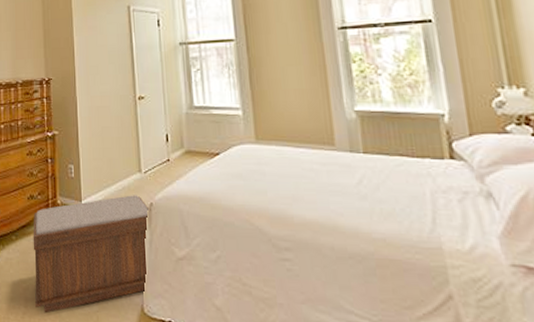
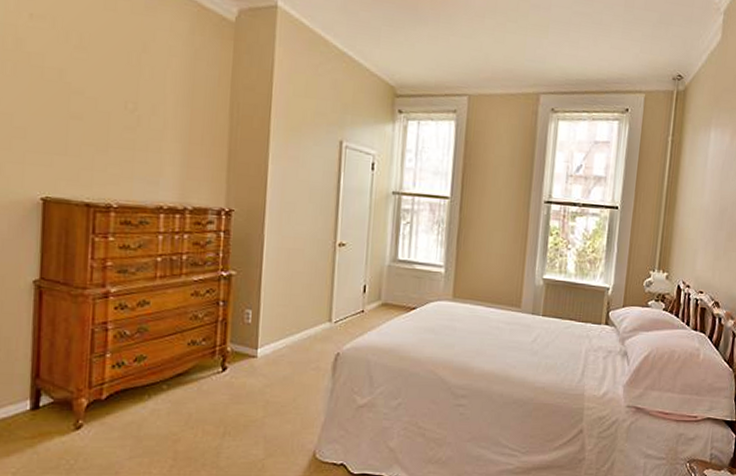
bench: present [33,195,151,314] -> none [187,344,337,465]

